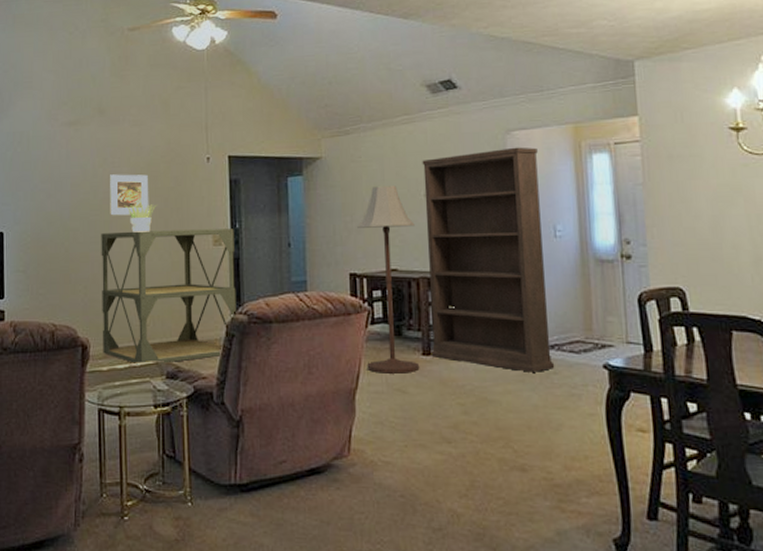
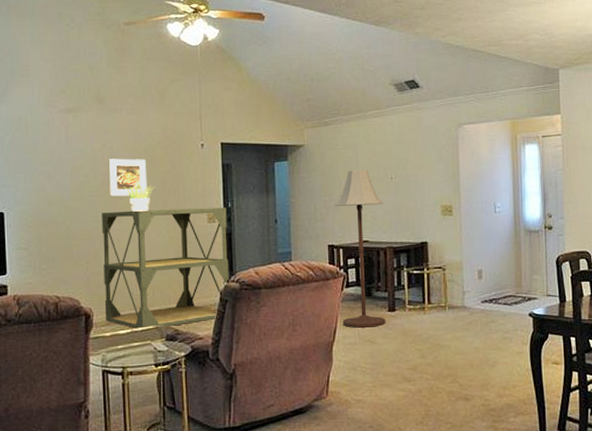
bookshelf: present [422,147,555,372] -> none [389,138,493,322]

